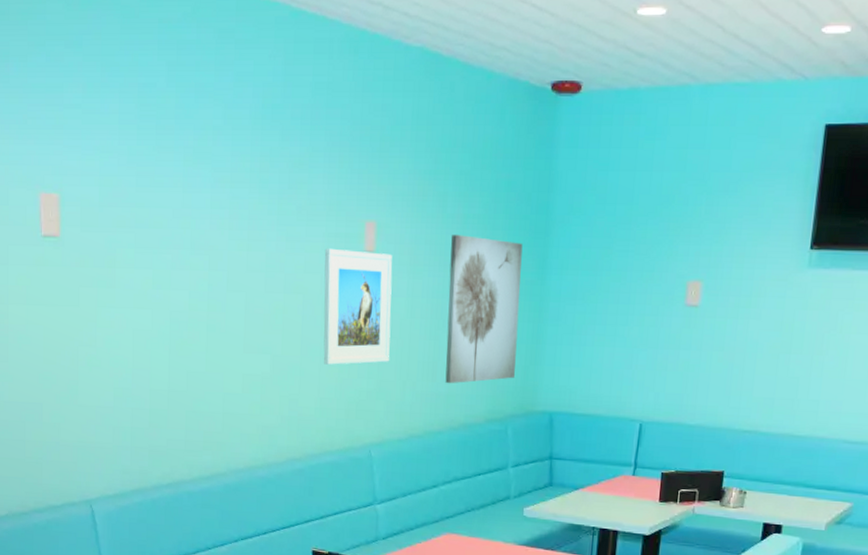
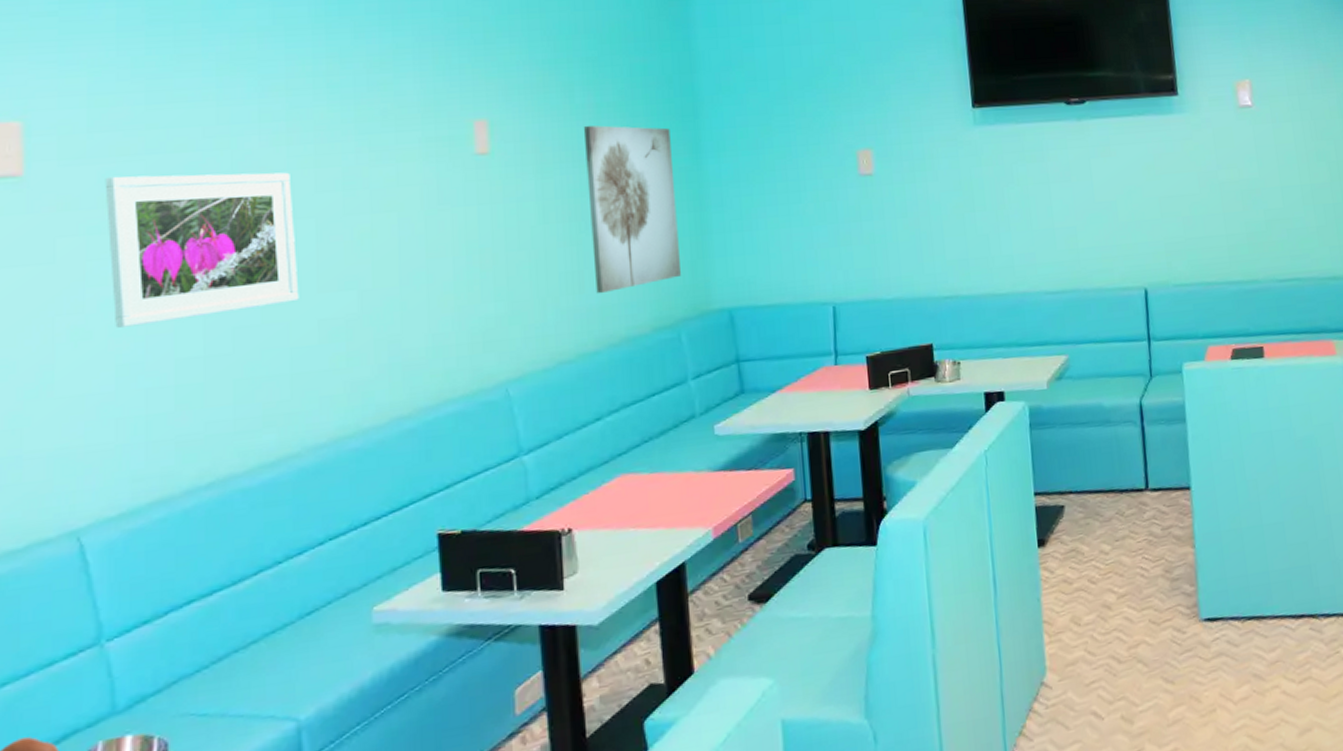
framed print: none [109,243,232,361] -> present [105,172,299,328]
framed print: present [323,248,393,365] -> none [422,154,521,293]

